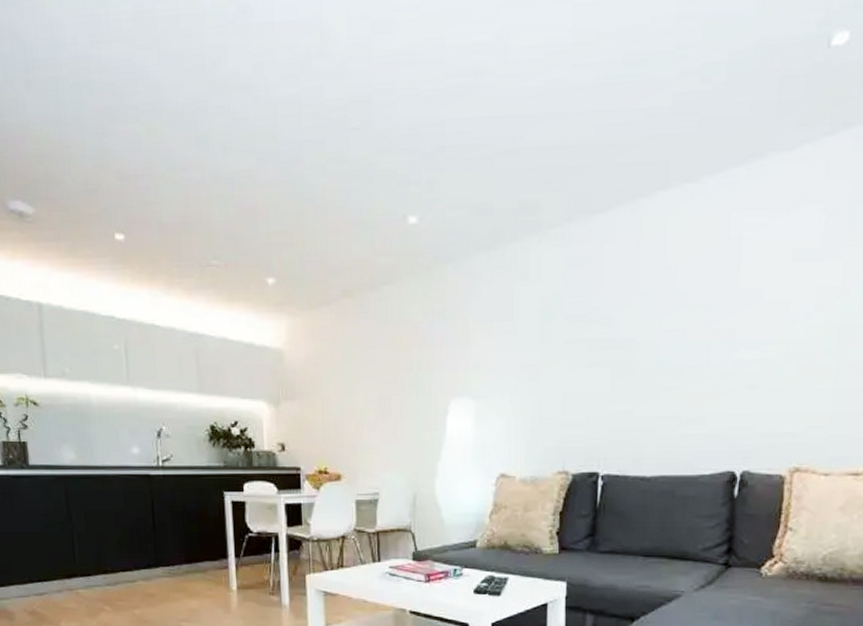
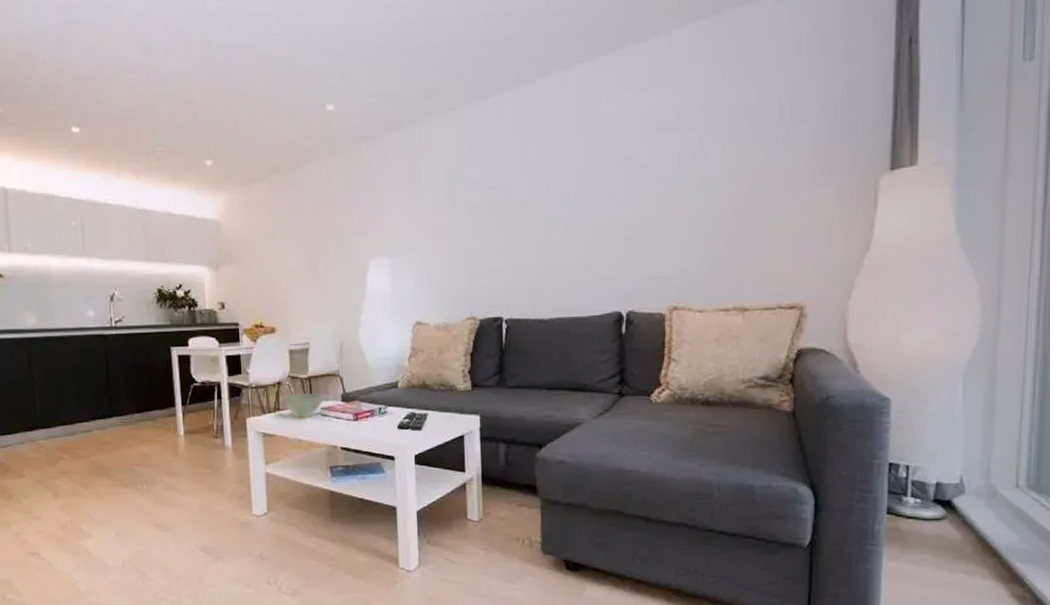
bowl: none [347,549,392,577] -> present [283,393,323,419]

